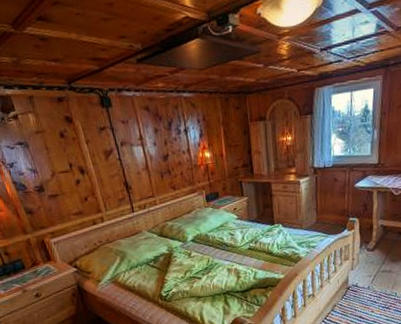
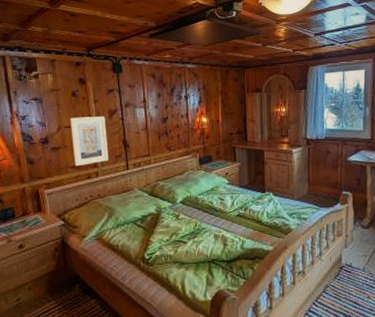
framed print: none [63,158,112,214] -> present [70,116,108,167]

